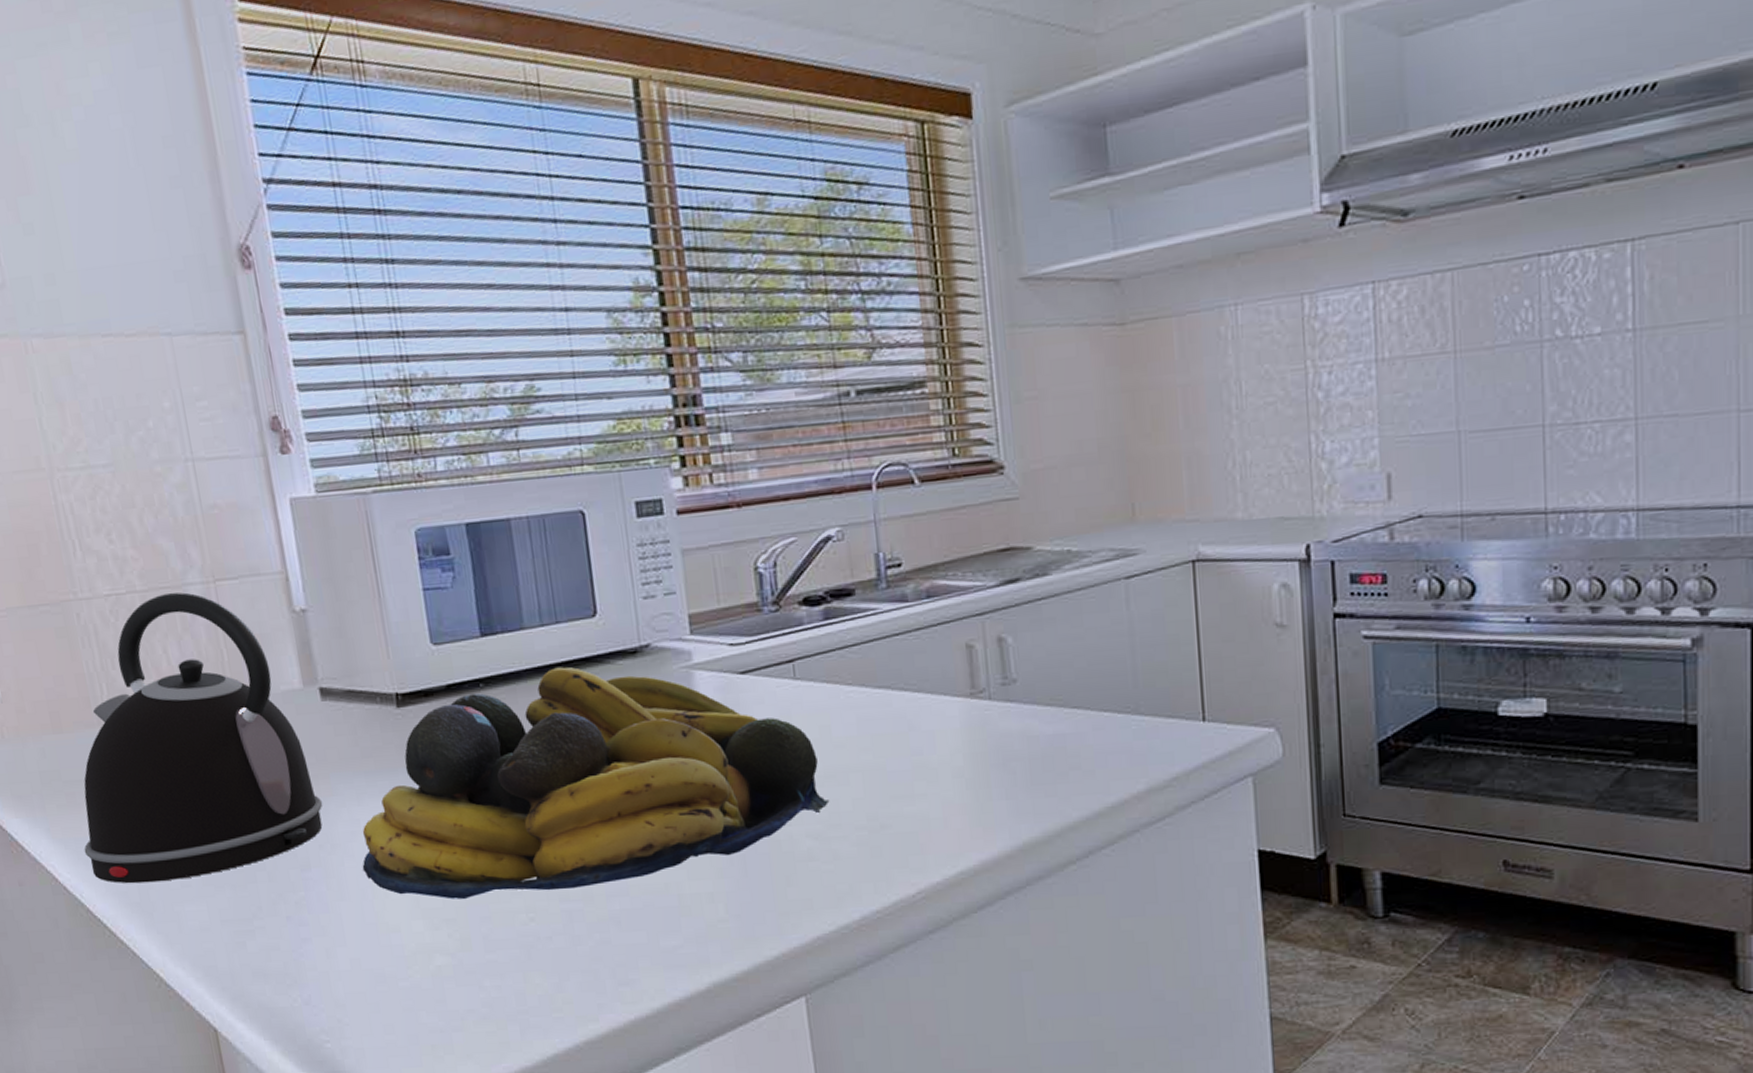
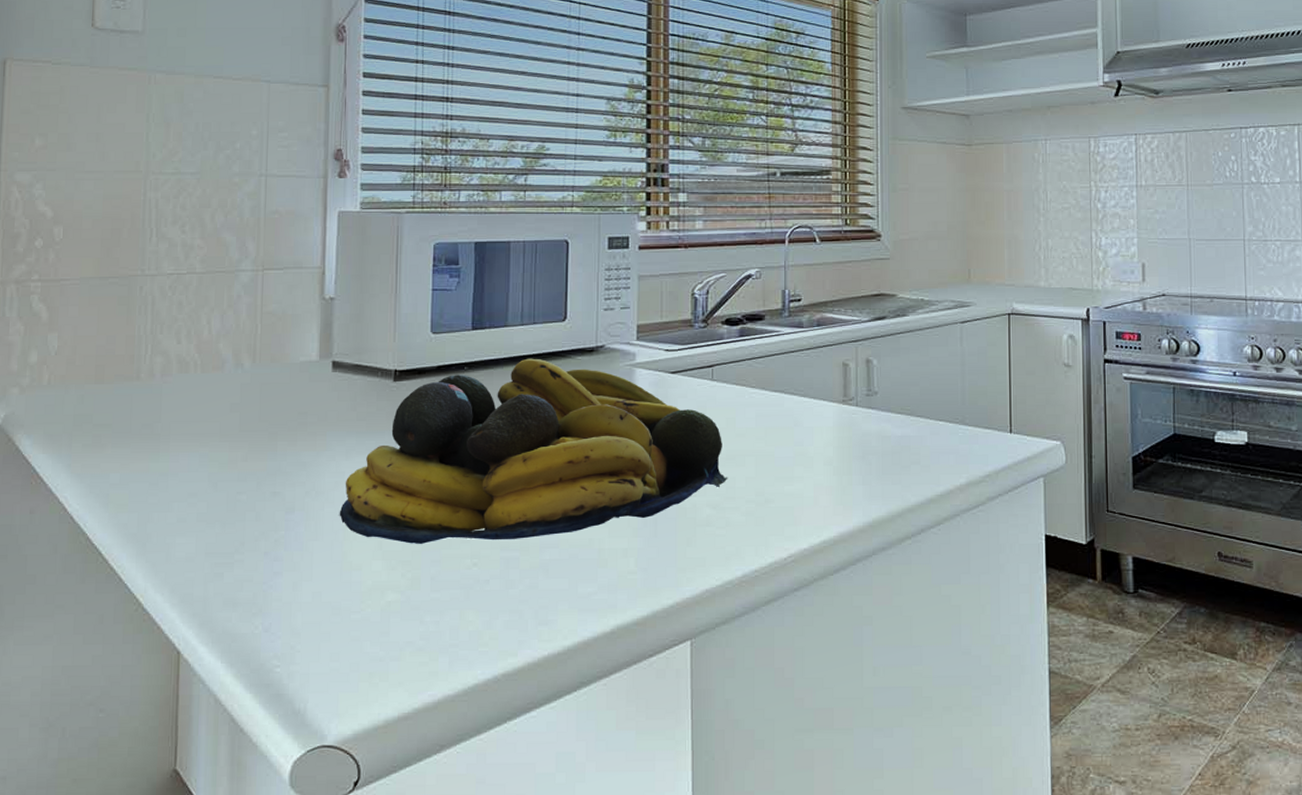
kettle: present [84,592,323,884] -> none [97,277,316,517]

